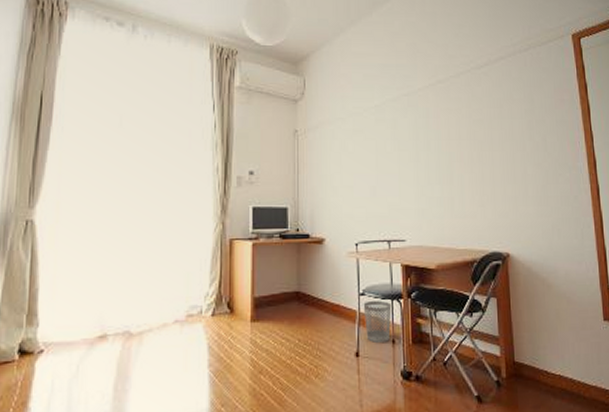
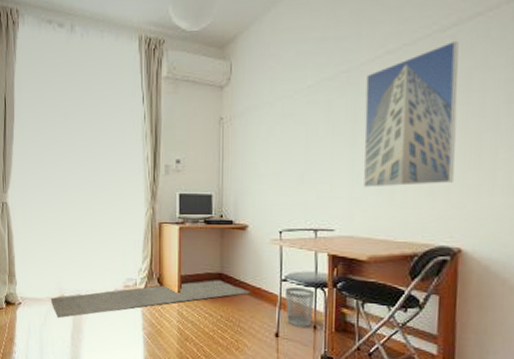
rug: none [87,299,331,366] -> present [50,280,252,319]
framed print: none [424,76,498,199] -> present [363,40,459,188]

